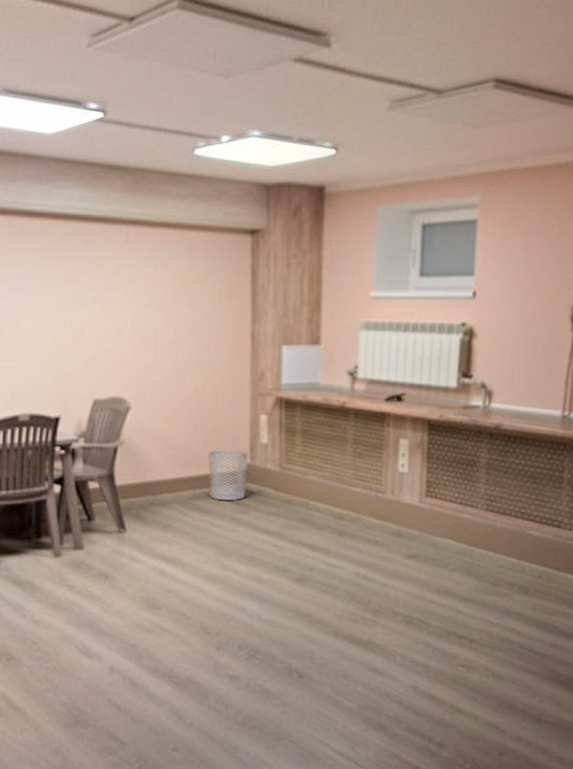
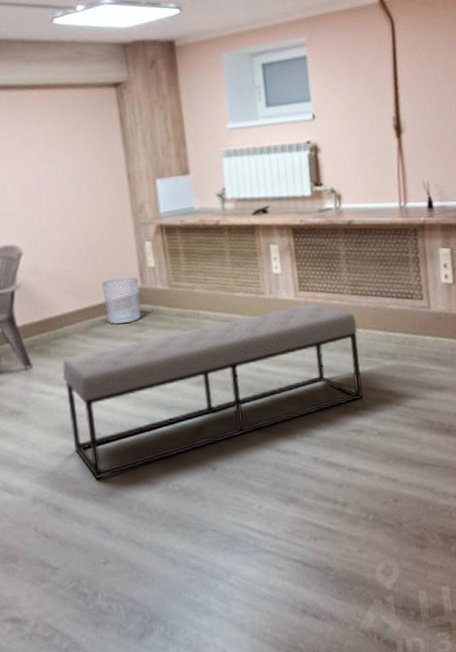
bench: none [155,511,487,661] -> present [62,302,363,479]

